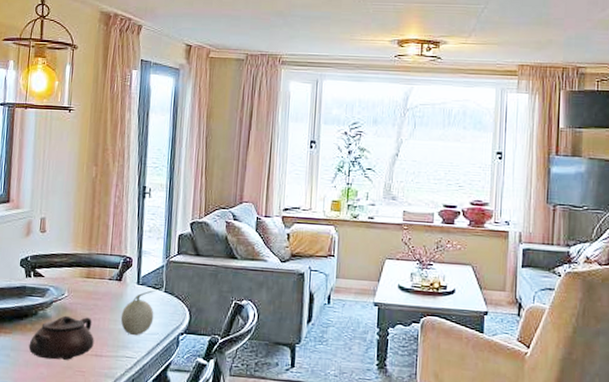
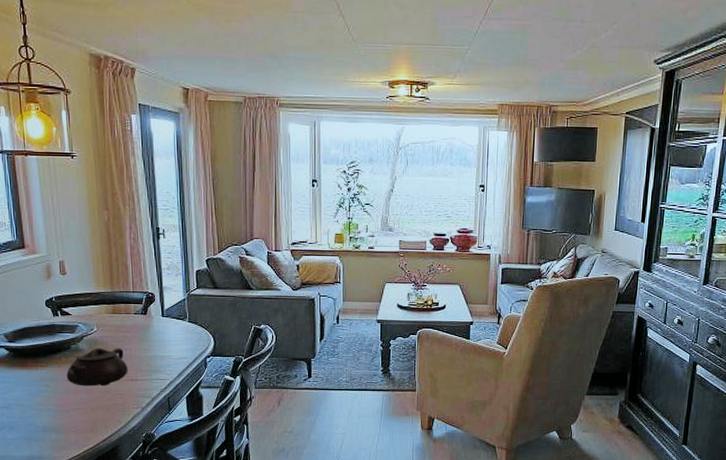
fruit: present [120,289,157,336] -> none [150,320,181,361]

